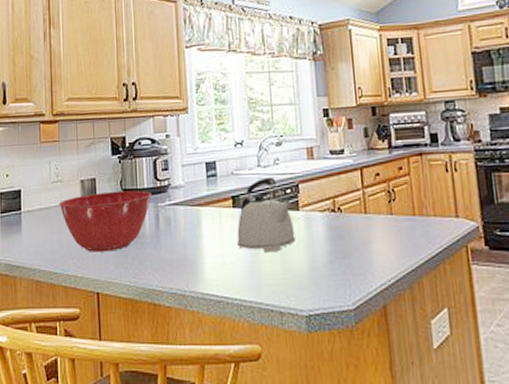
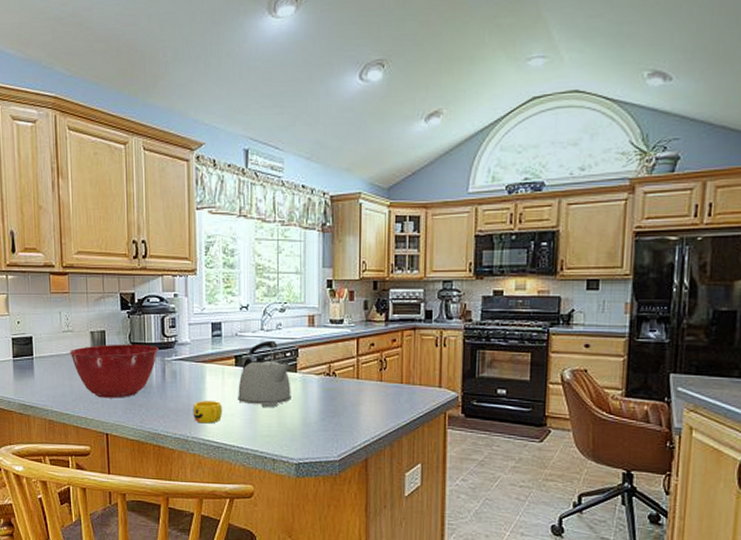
cup: none [189,248,221,275] -> present [193,401,222,424]

